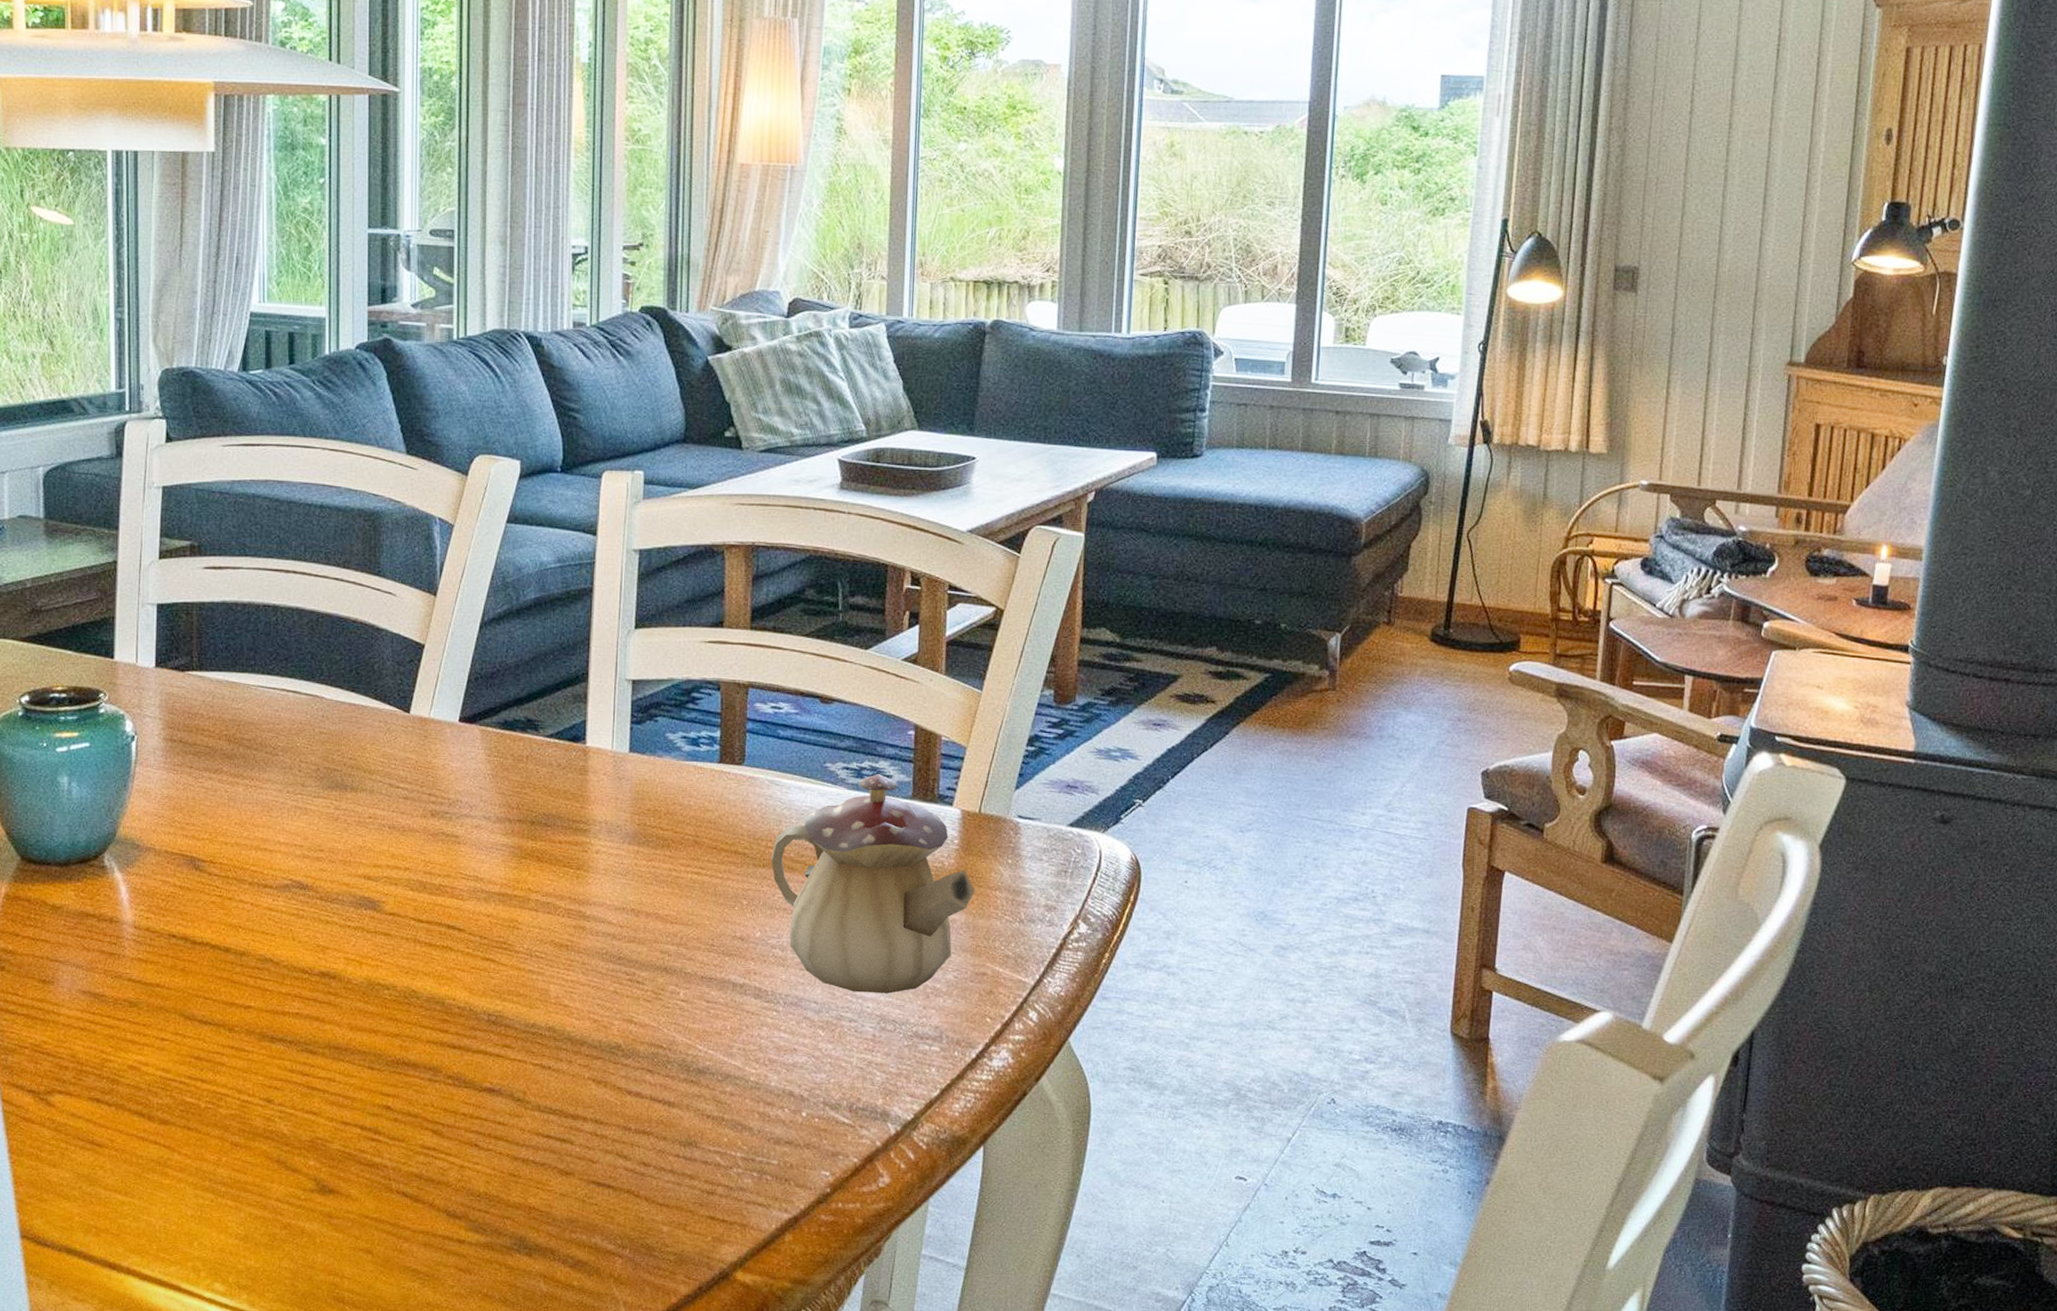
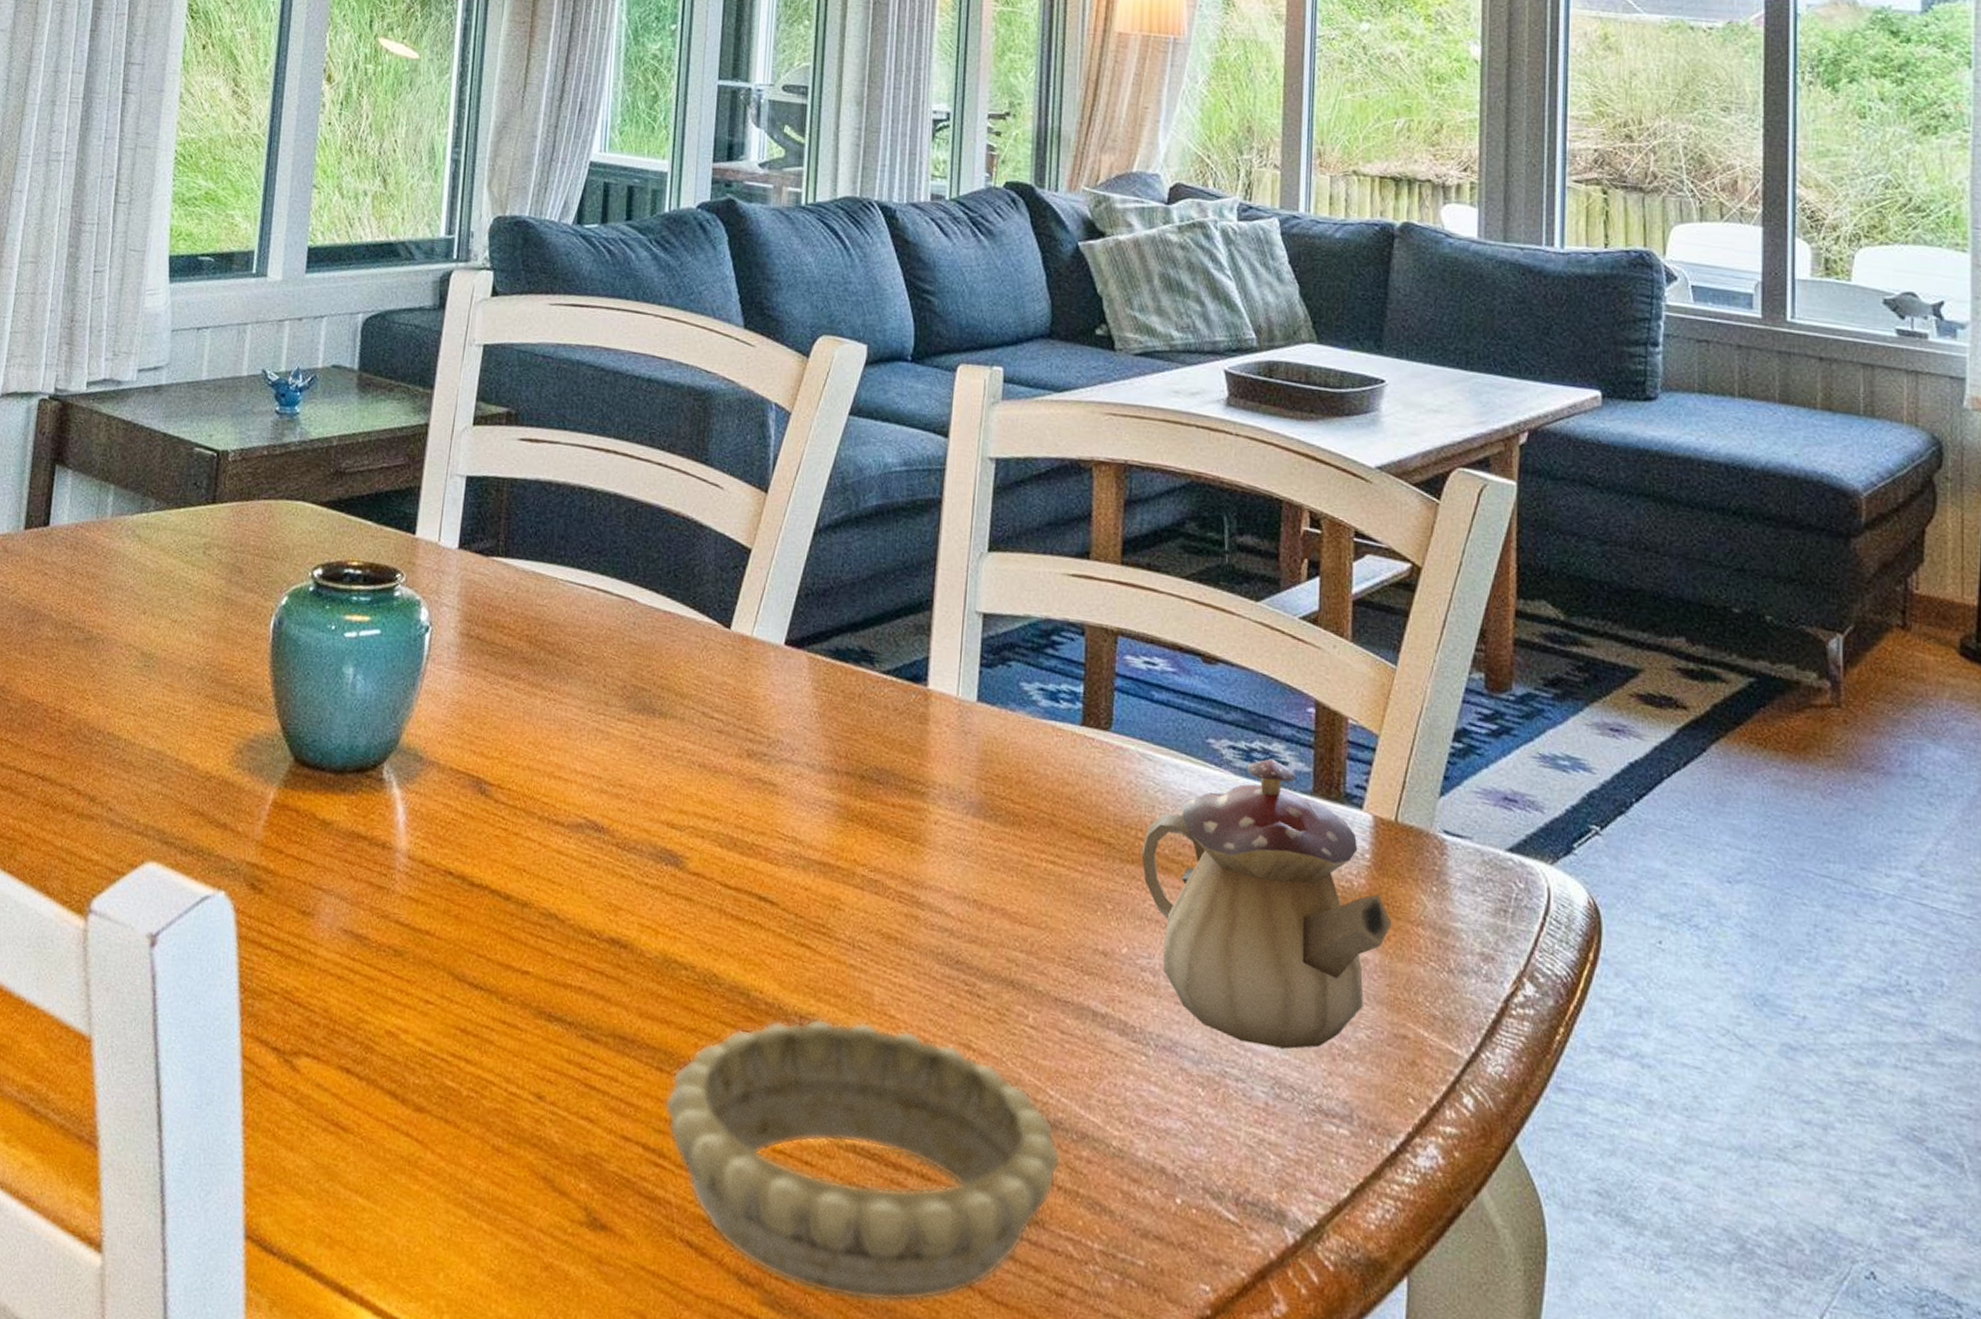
decorative bowl: none [376,1012,710,1217] -> present [664,1018,1062,1303]

